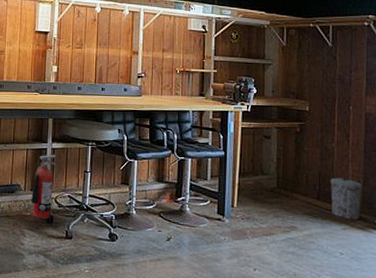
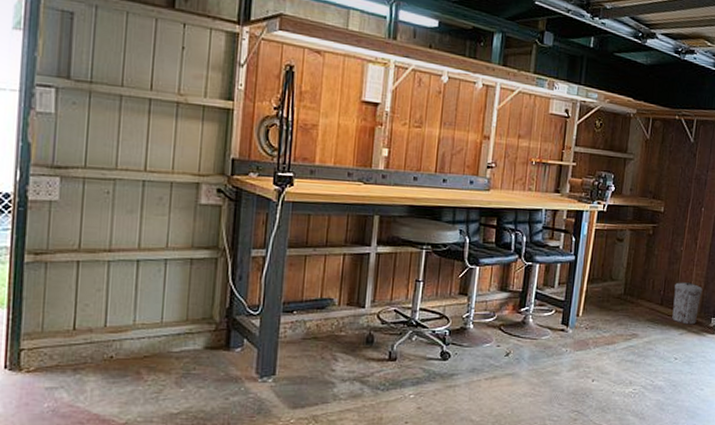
fire extinguisher: present [31,154,56,220] -> none [347,260,381,340]

